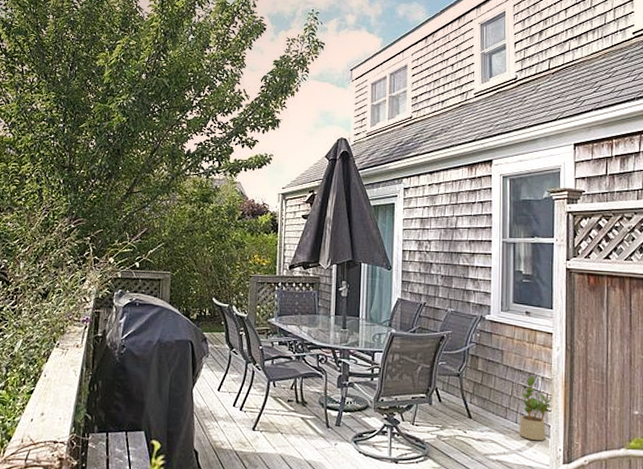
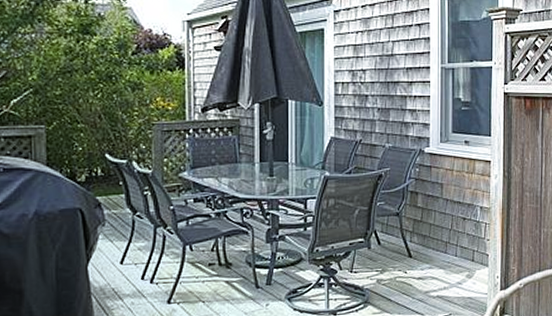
potted plant: present [519,376,553,441] -> none [459,207,491,272]

